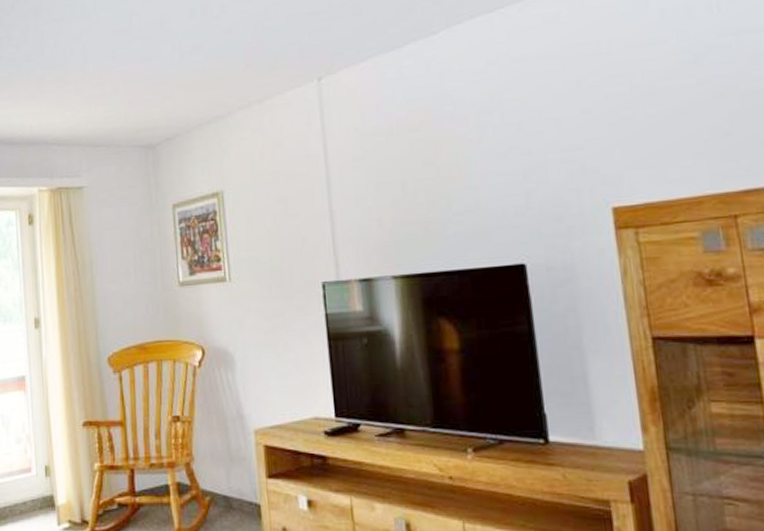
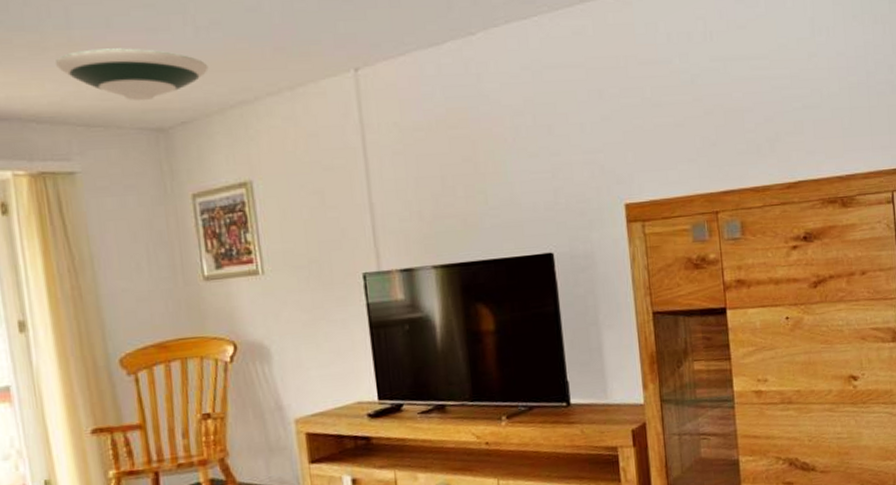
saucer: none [73,75,190,122] -> present [54,48,209,101]

